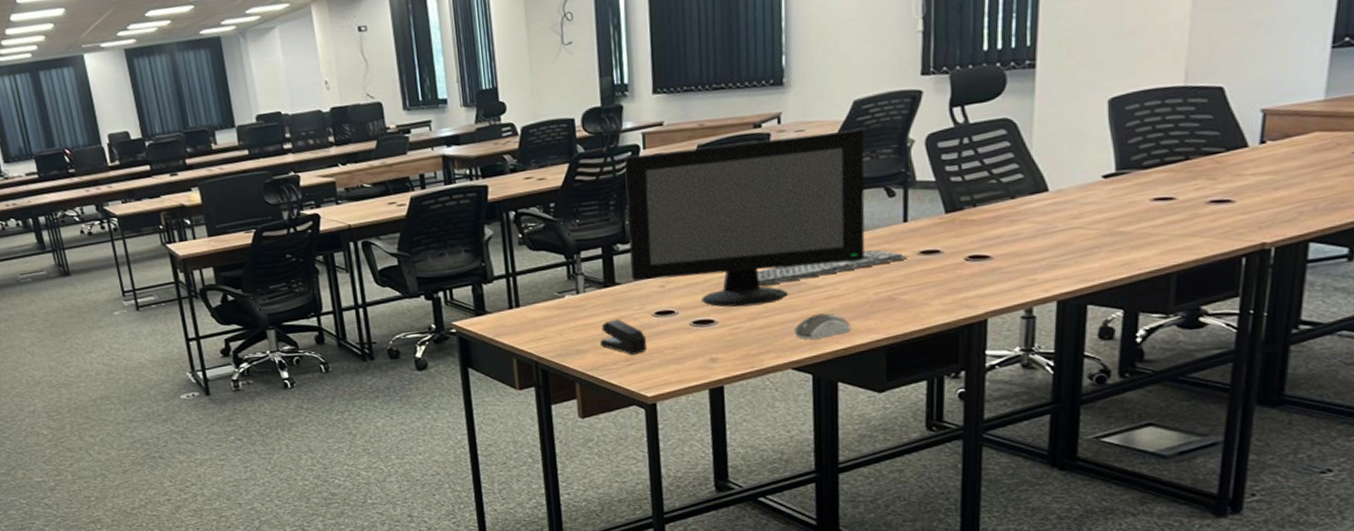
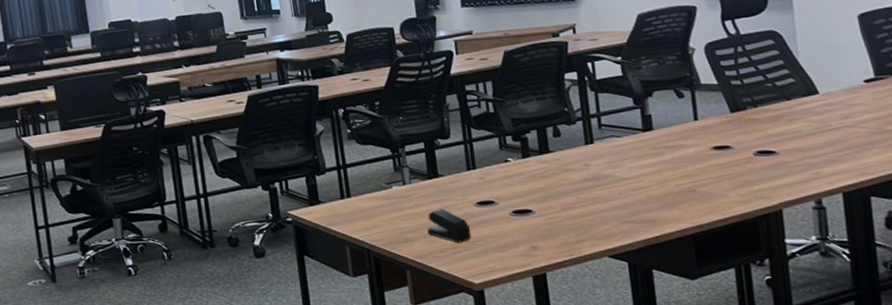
computer monitor: present [624,129,865,307] -> none [440,39,663,198]
keyboard: present [756,250,908,287] -> none [566,145,703,179]
computer mouse: present [795,313,850,340] -> none [607,203,658,229]

